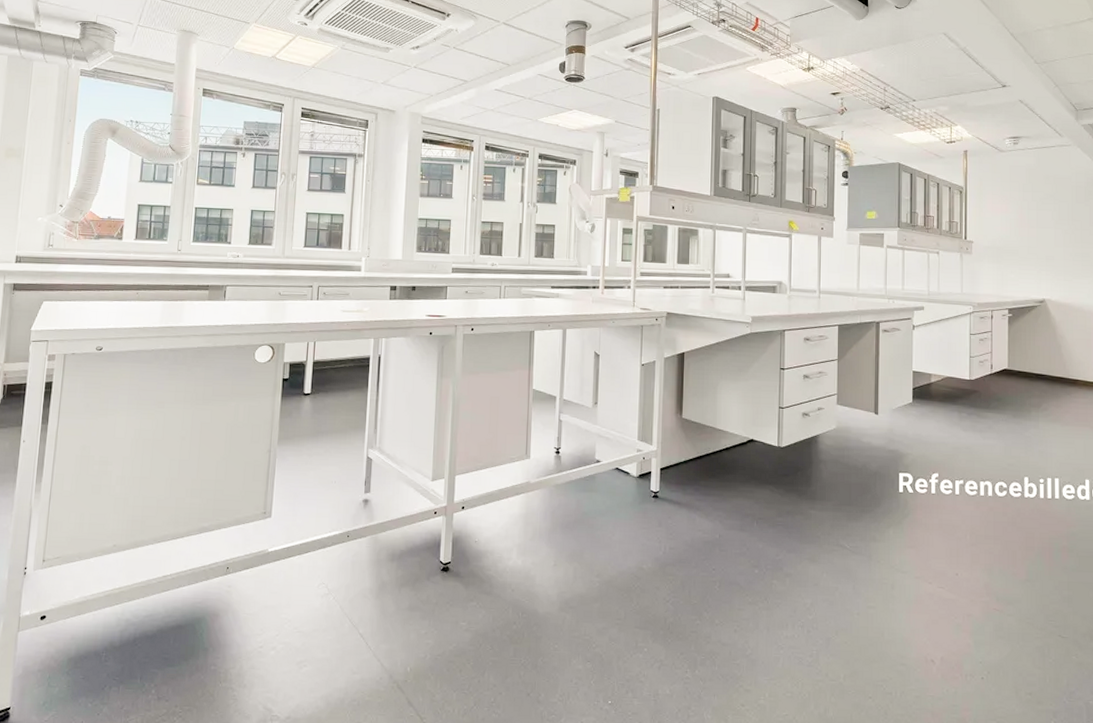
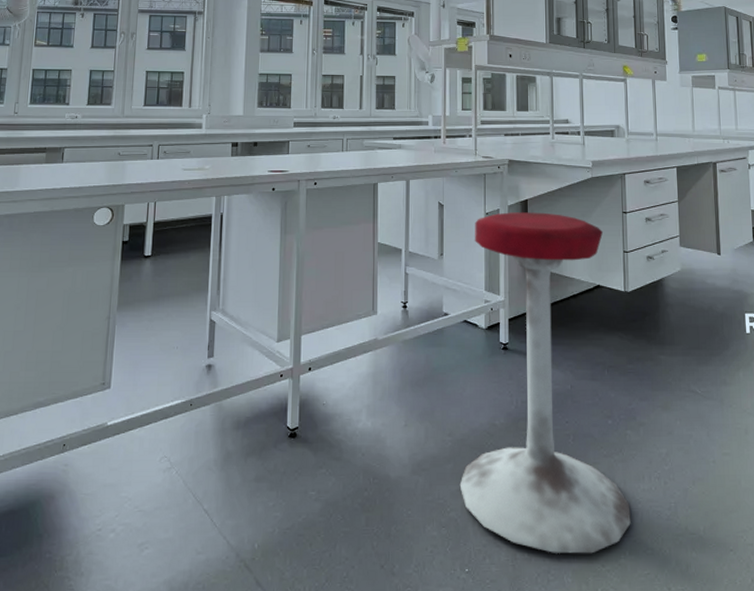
stool: none [605,364,772,694] -> present [459,212,631,554]

